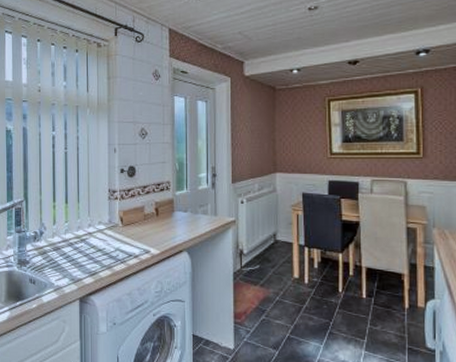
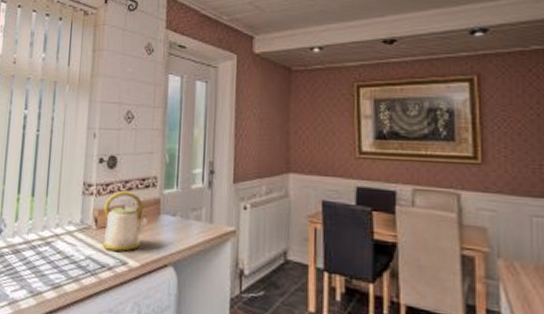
kettle: none [128,194,166,242] -> present [103,190,149,252]

